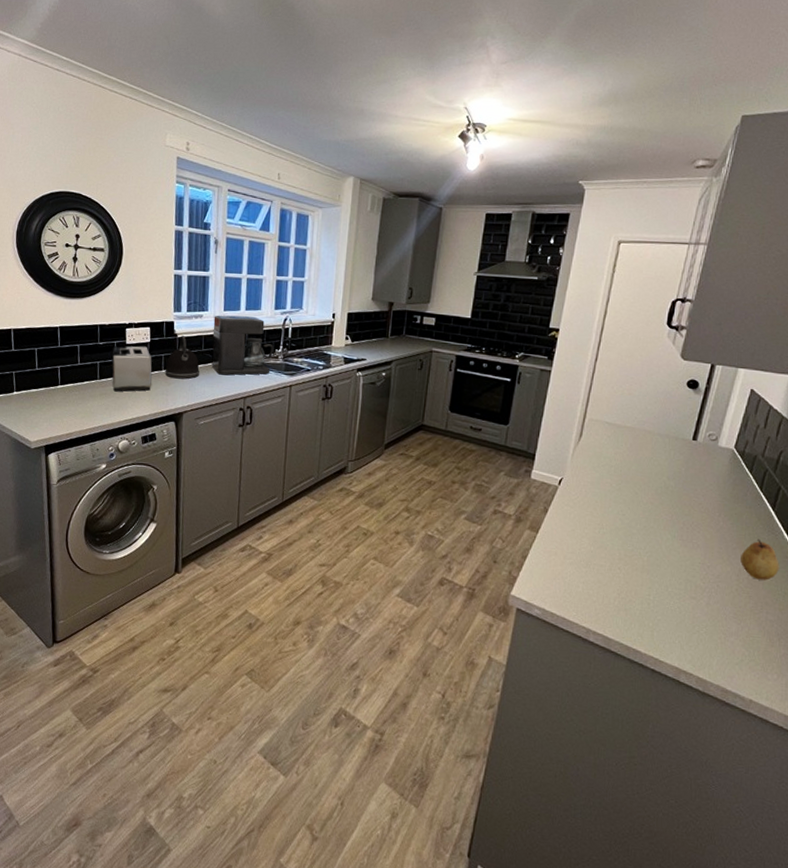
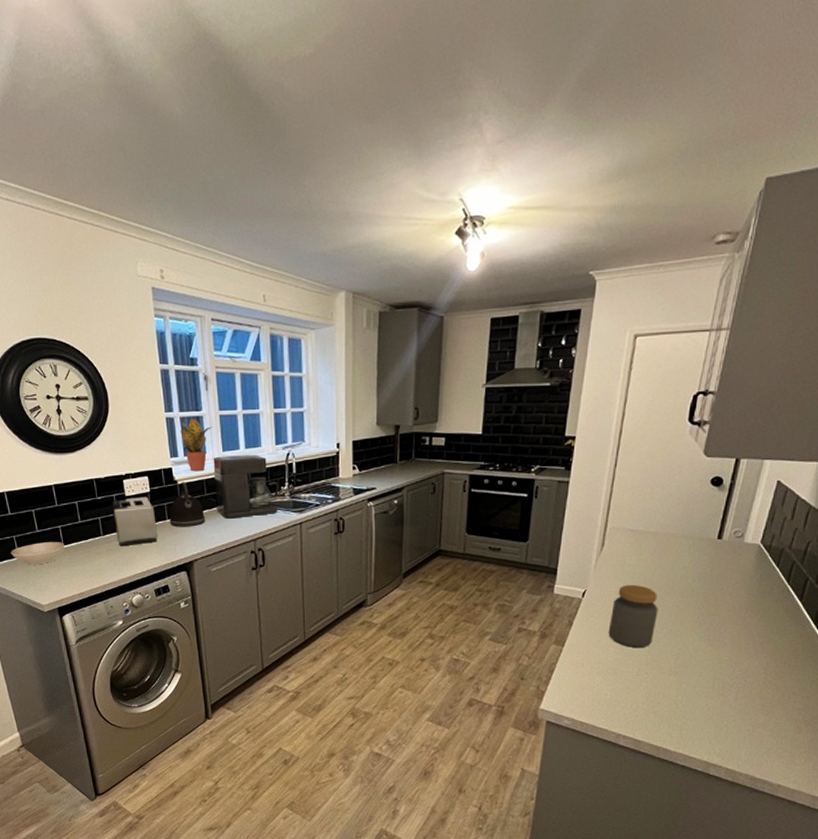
soup bowl: none [7,380,61,402] -> present [10,541,65,565]
potted plant: none [186,277,217,328] -> present [180,418,213,472]
jar: none [582,476,633,542] -> present [608,584,658,647]
fruit: present [740,539,780,581] -> none [768,631,807,671]

